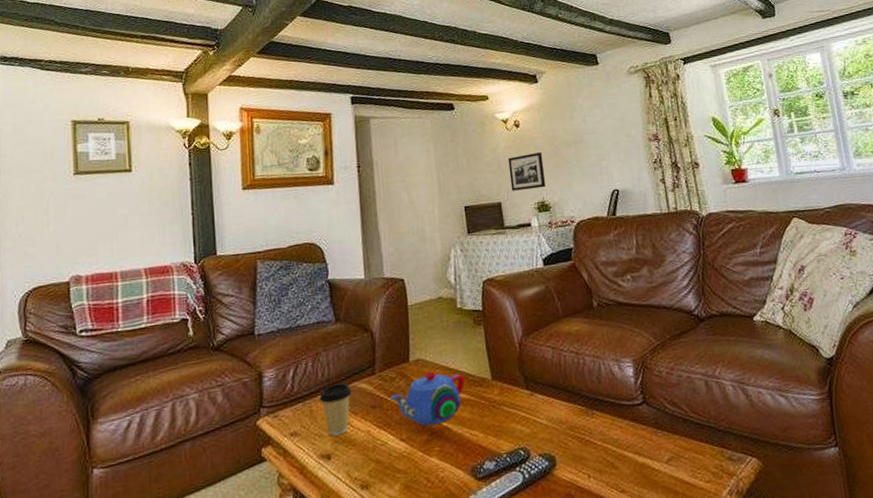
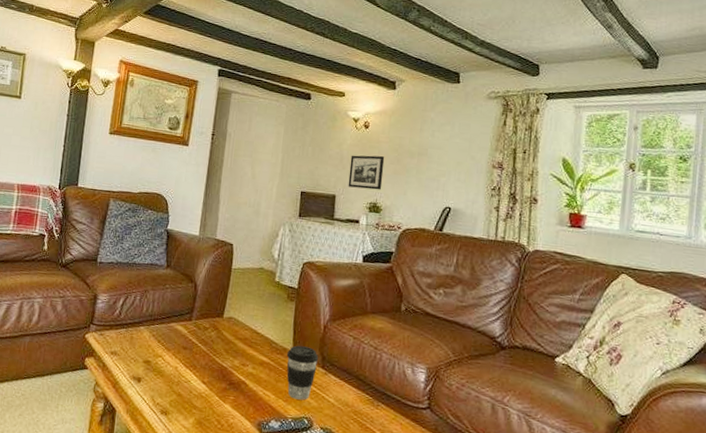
coffee cup: present [319,383,352,436] -> none [140,319,169,364]
teapot: present [390,371,465,426] -> none [200,330,269,378]
coffee cup: none [486,370,521,431] -> present [286,345,319,400]

